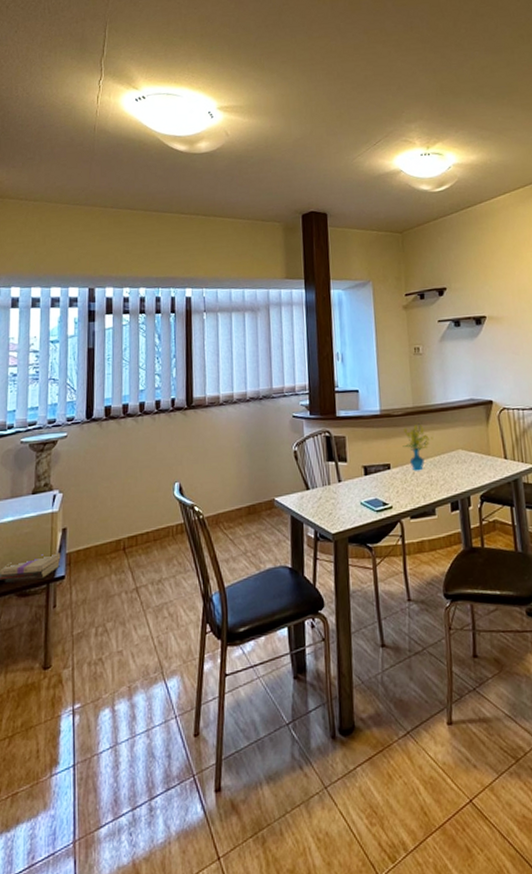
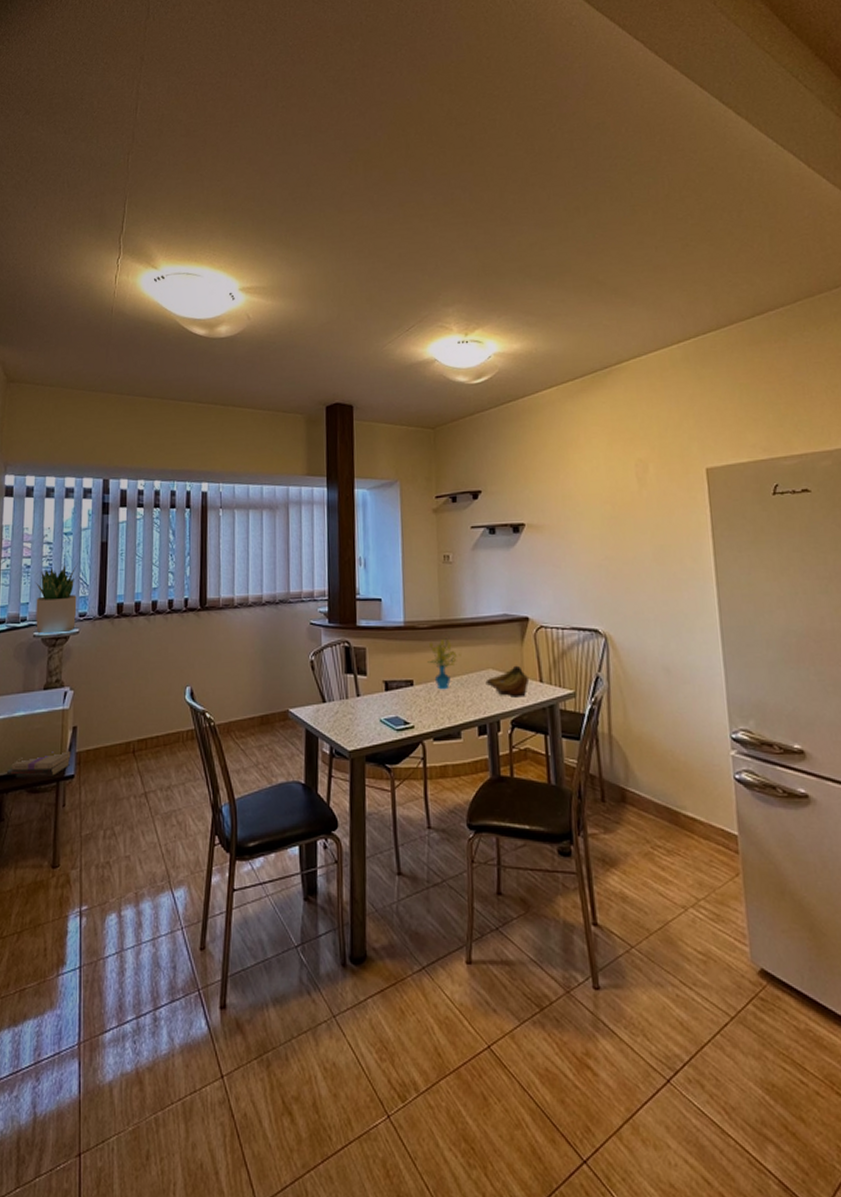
planter: none [21,369,65,440] -> present [35,563,78,634]
fruit: none [456,444,496,474] -> present [485,665,530,698]

